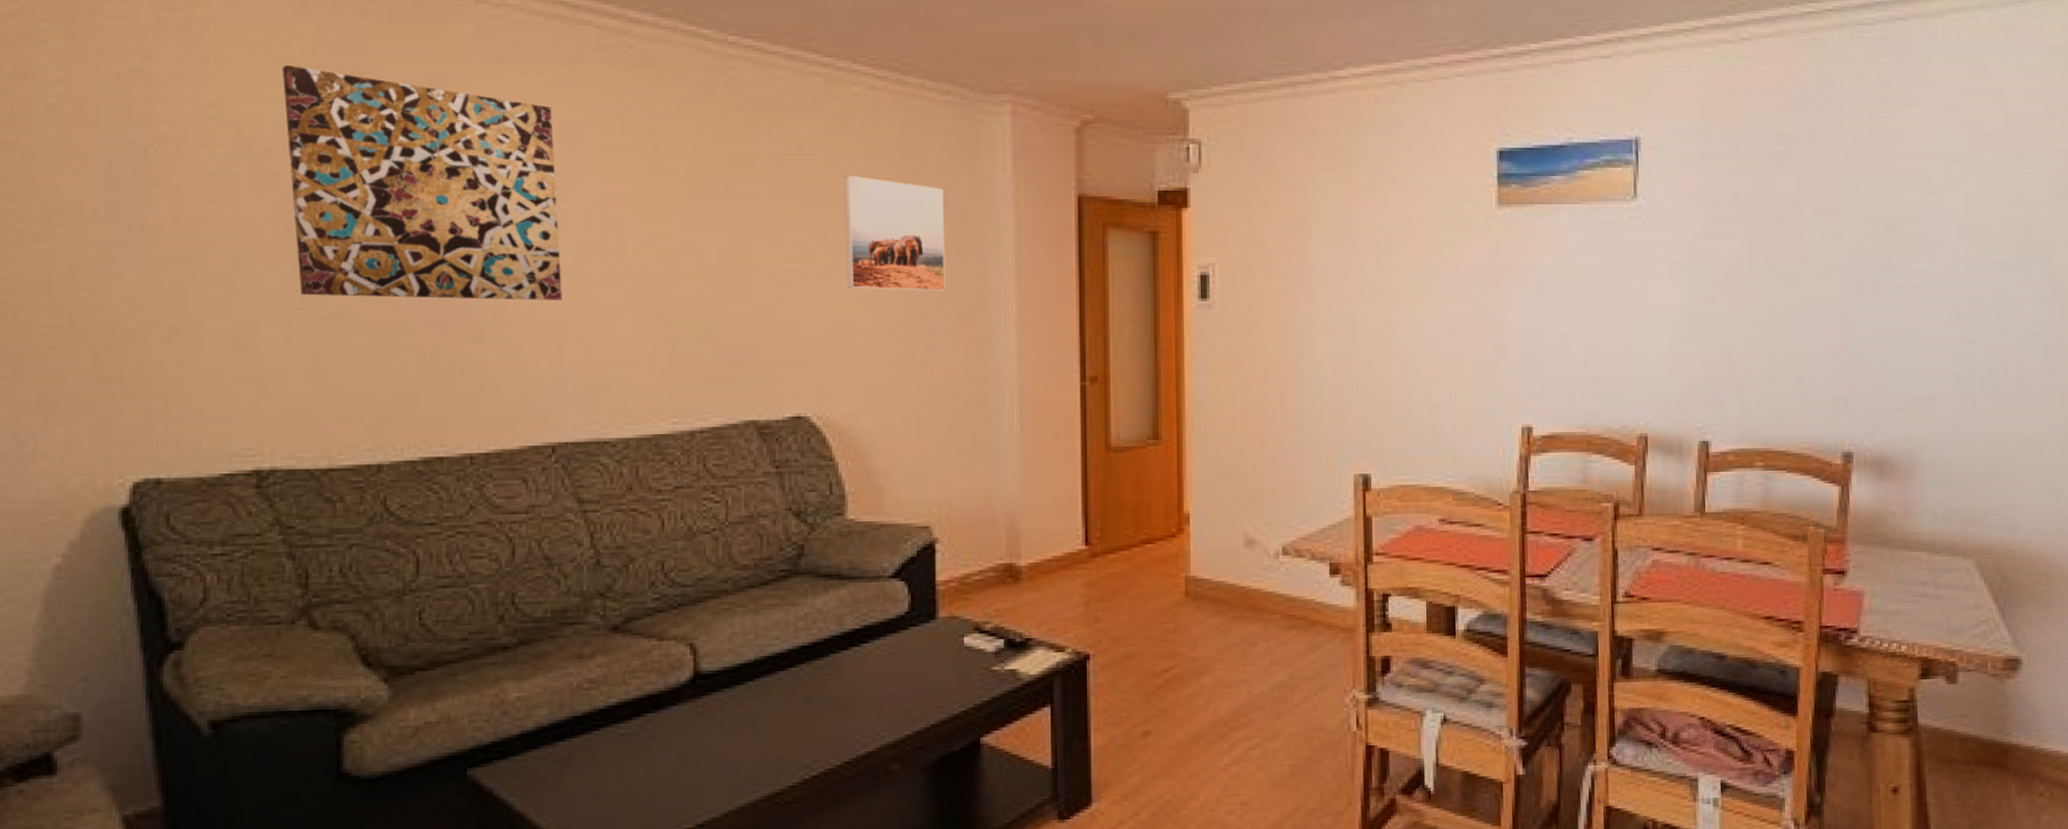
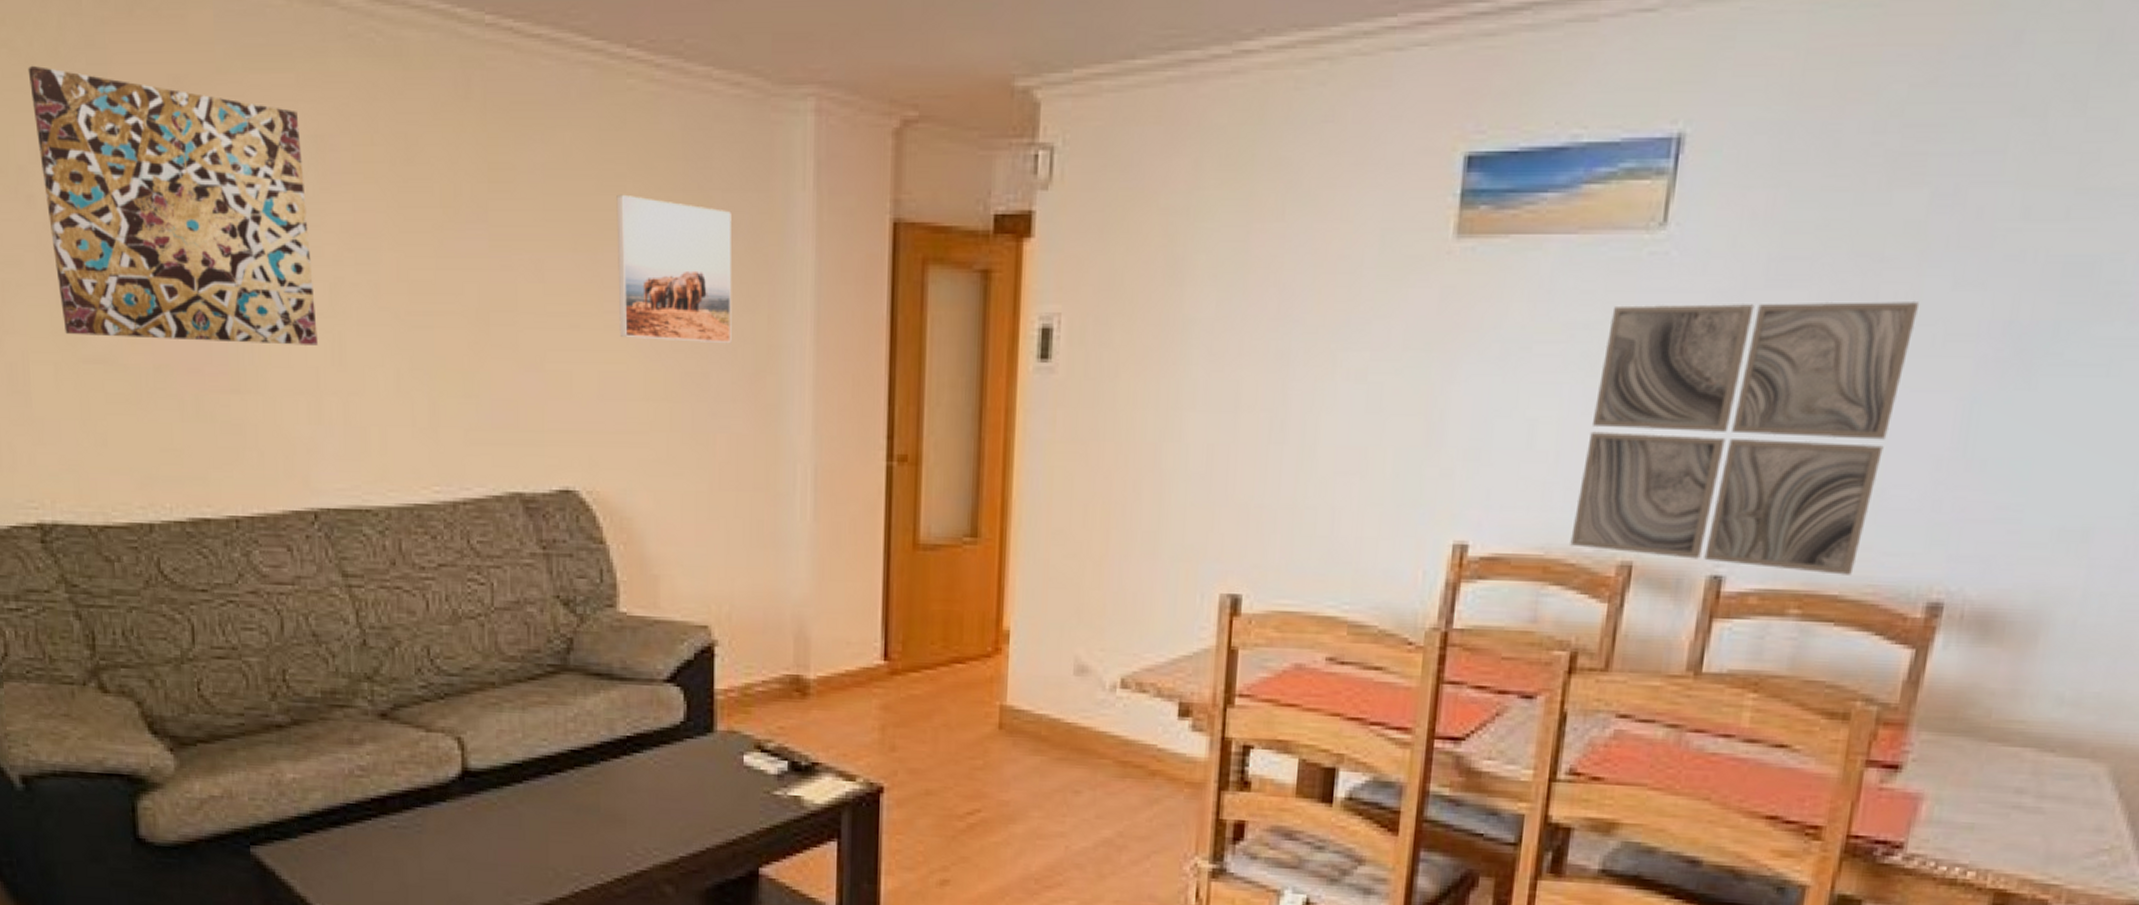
wall art: none [1603,248,1803,436] -> present [1570,302,1919,575]

